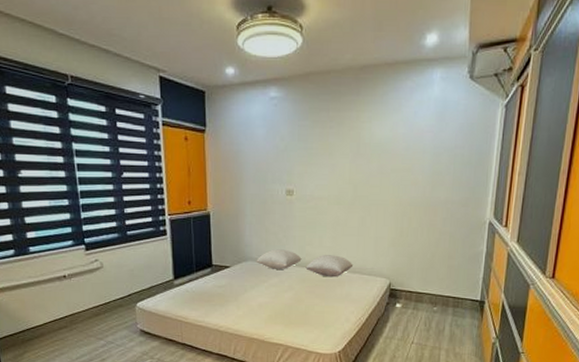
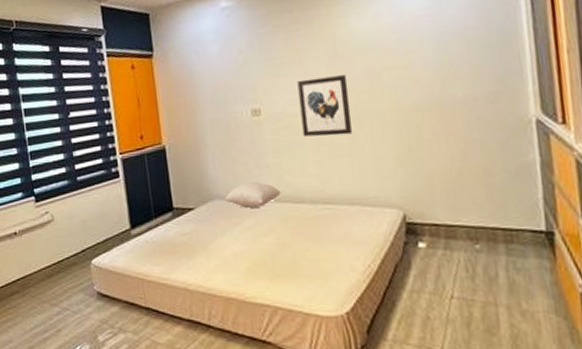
pillow: present [305,255,354,278] -> none [287,183,350,213]
wall art: none [324,170,365,219] -> present [297,75,353,137]

